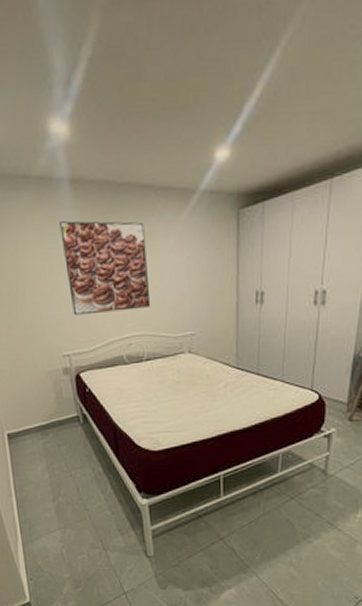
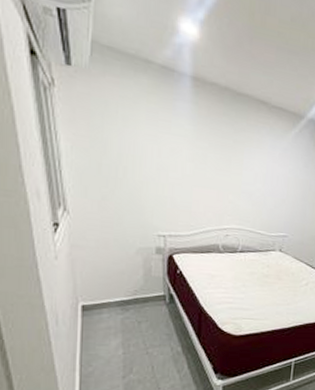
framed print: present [59,220,151,316] -> none [174,111,256,206]

